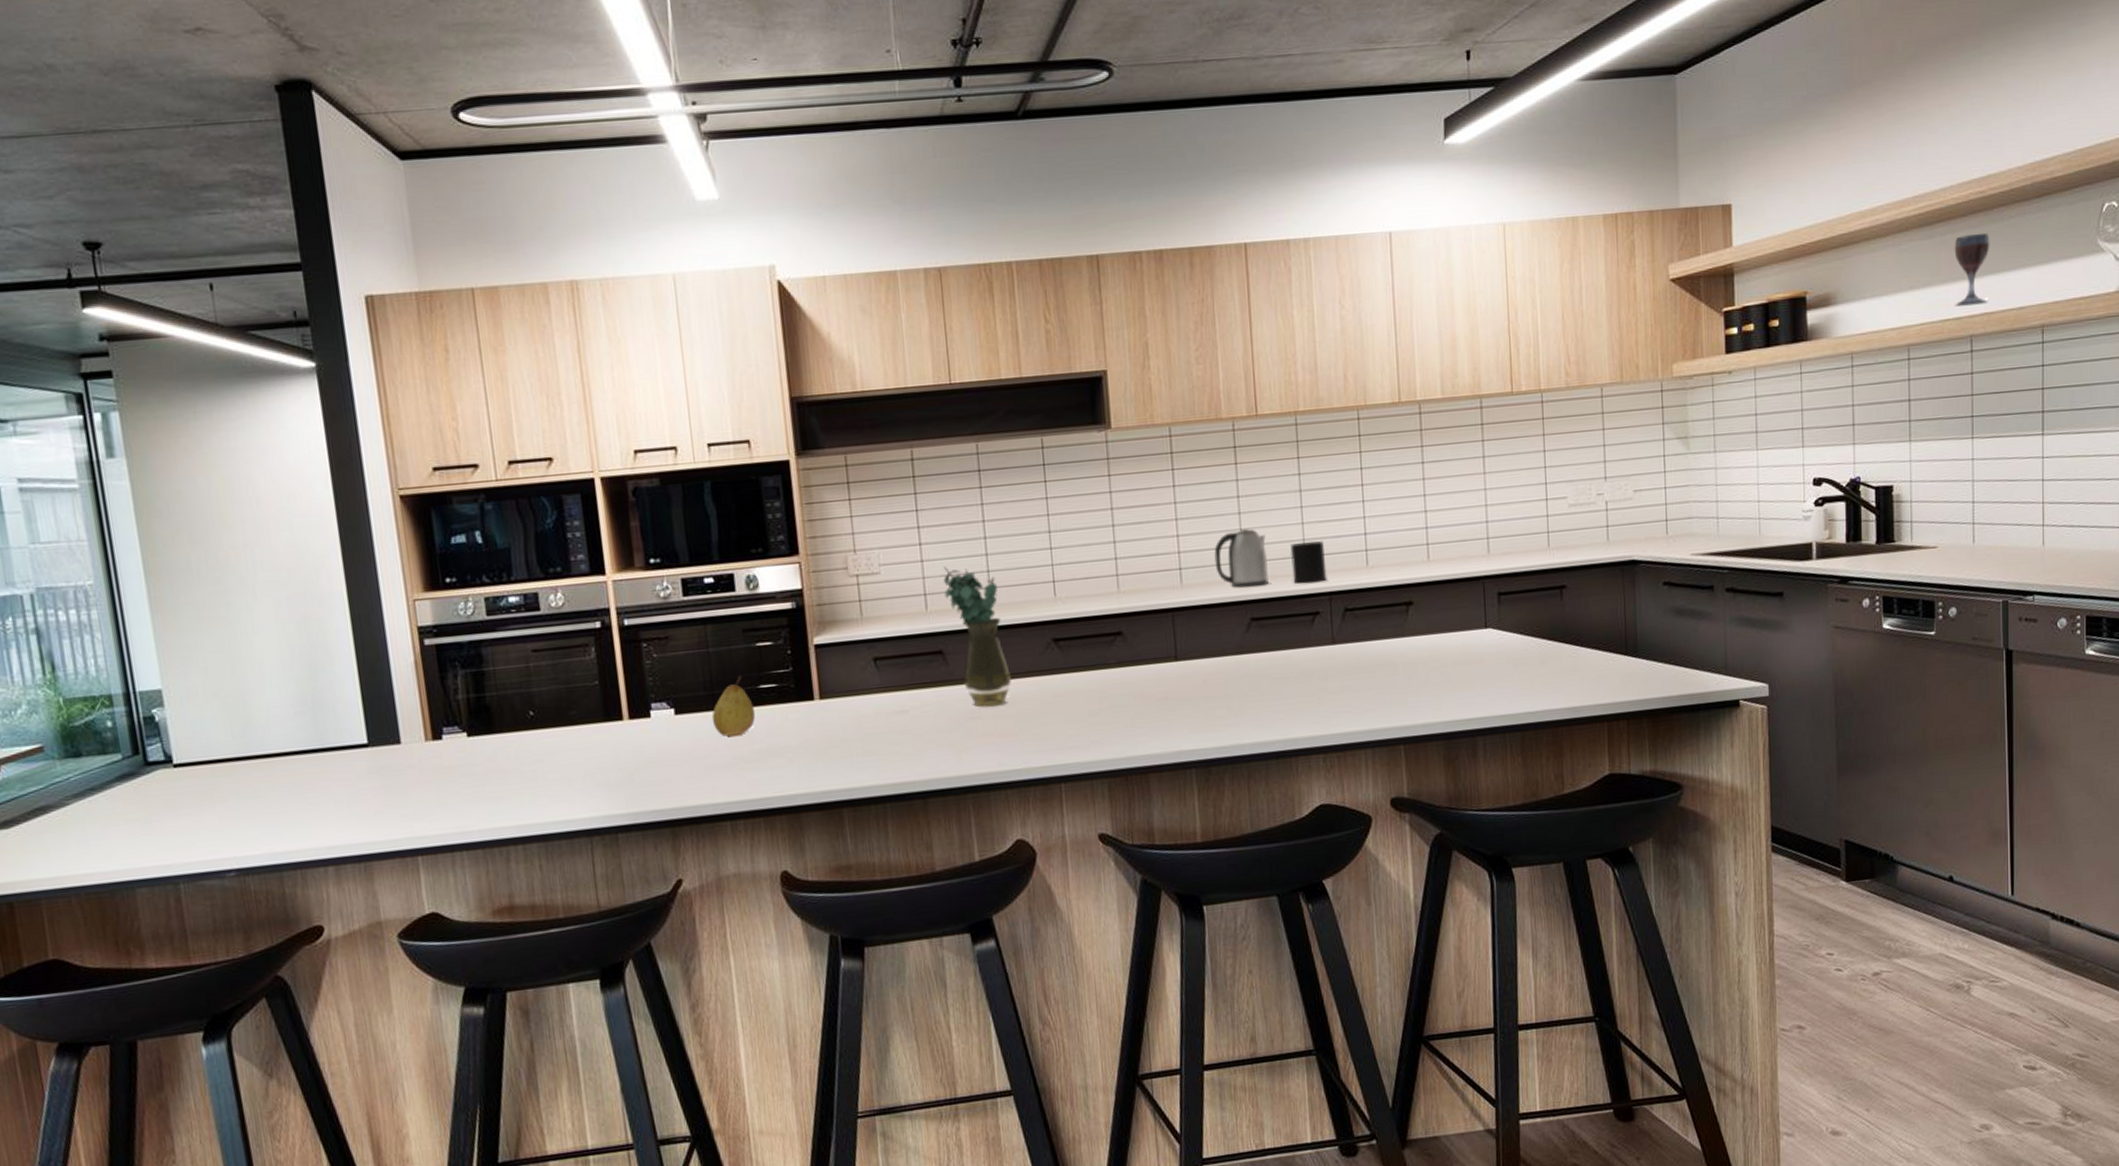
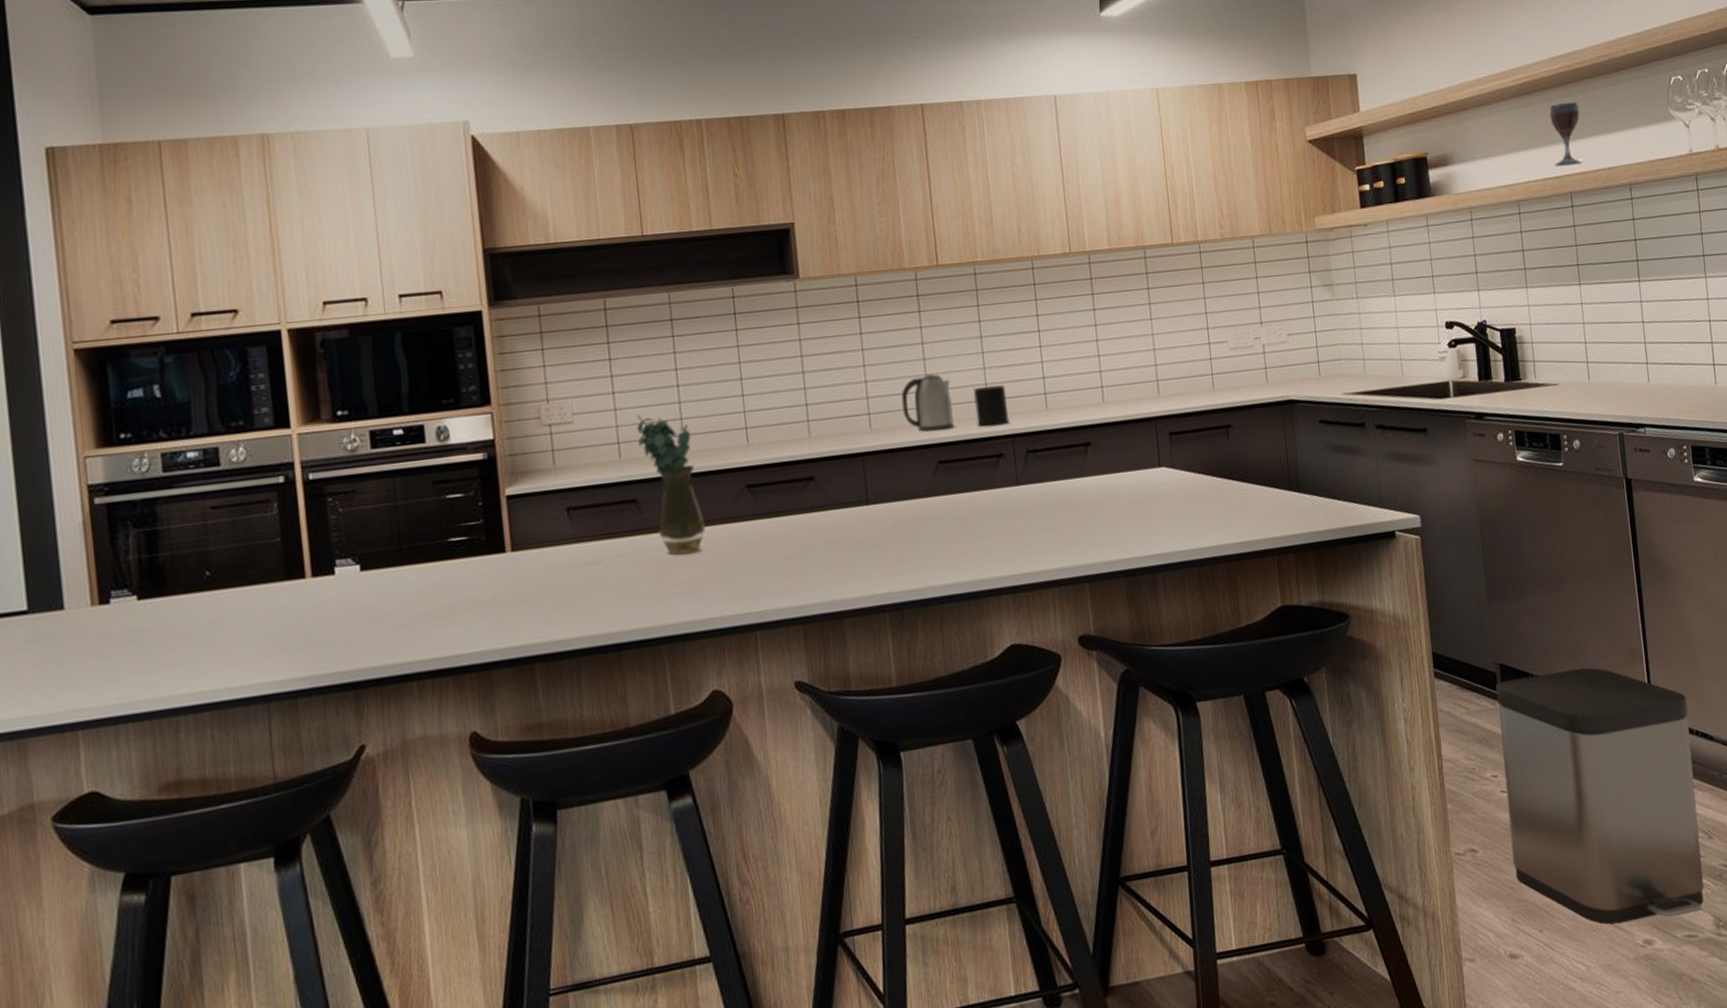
fruit: present [711,676,756,737] -> none [399,529,445,593]
pedal bin: none [1839,847,2054,1107] -> present [1496,667,1704,924]

